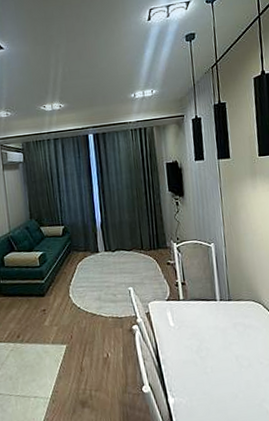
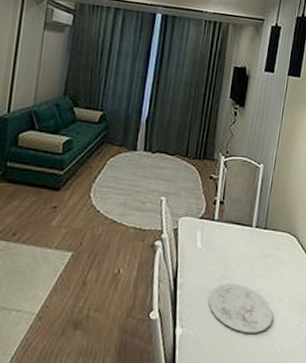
plate: none [191,353,257,397] -> present [209,283,273,334]

